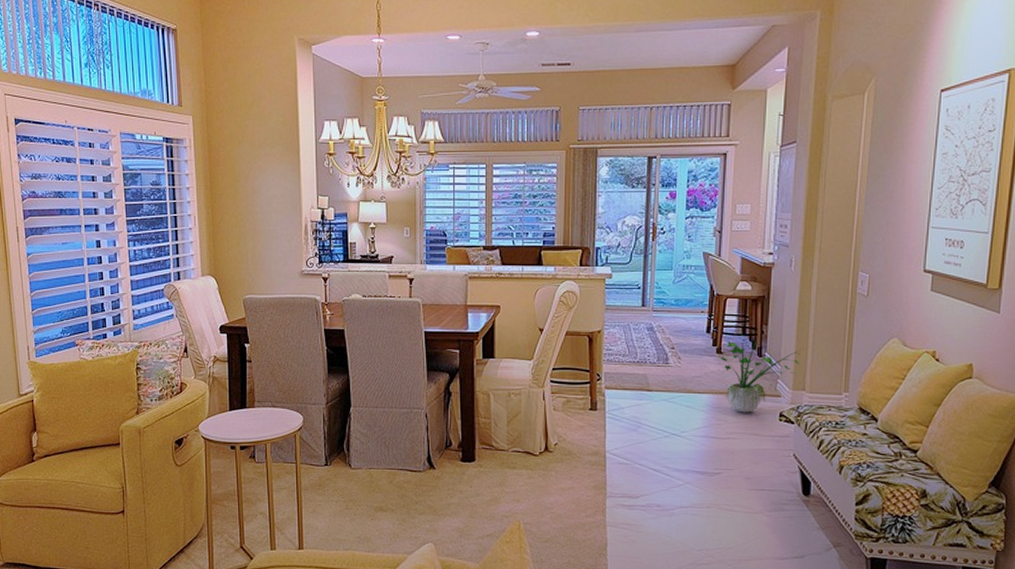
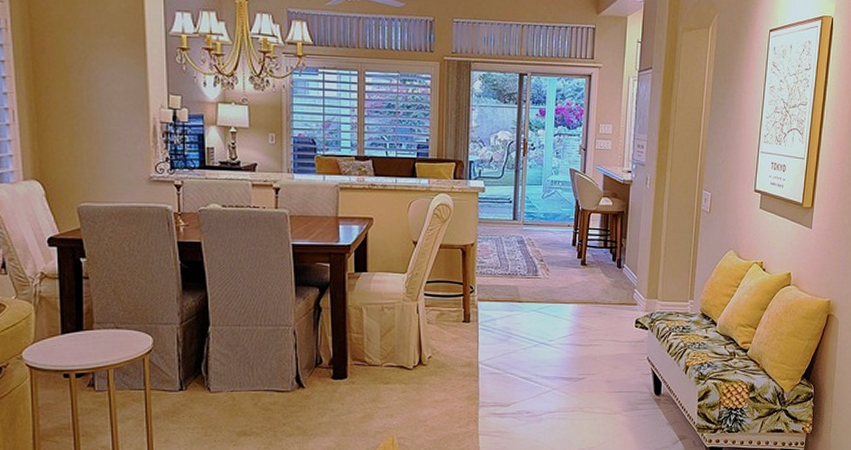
potted plant: present [717,329,800,413] -> none [582,242,654,321]

